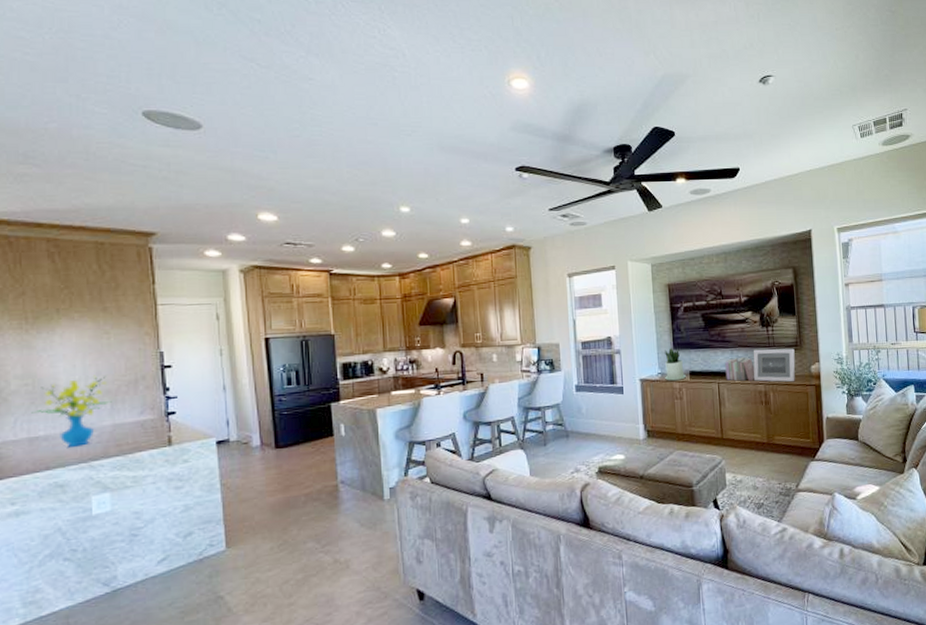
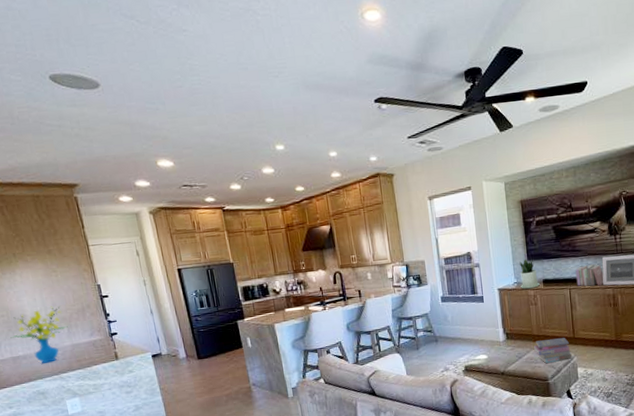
books: none [678,437,720,468] -> present [534,337,572,364]

